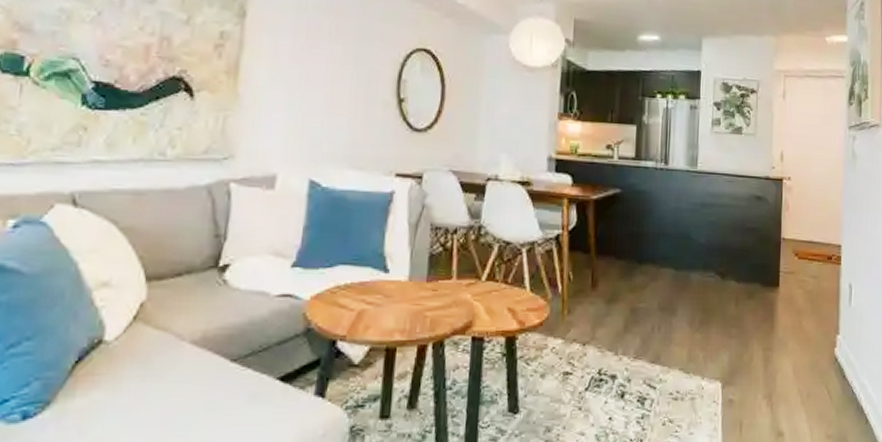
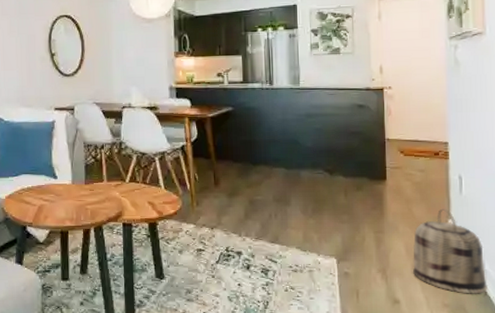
basket: none [798,322,869,423] -> present [412,208,488,294]

